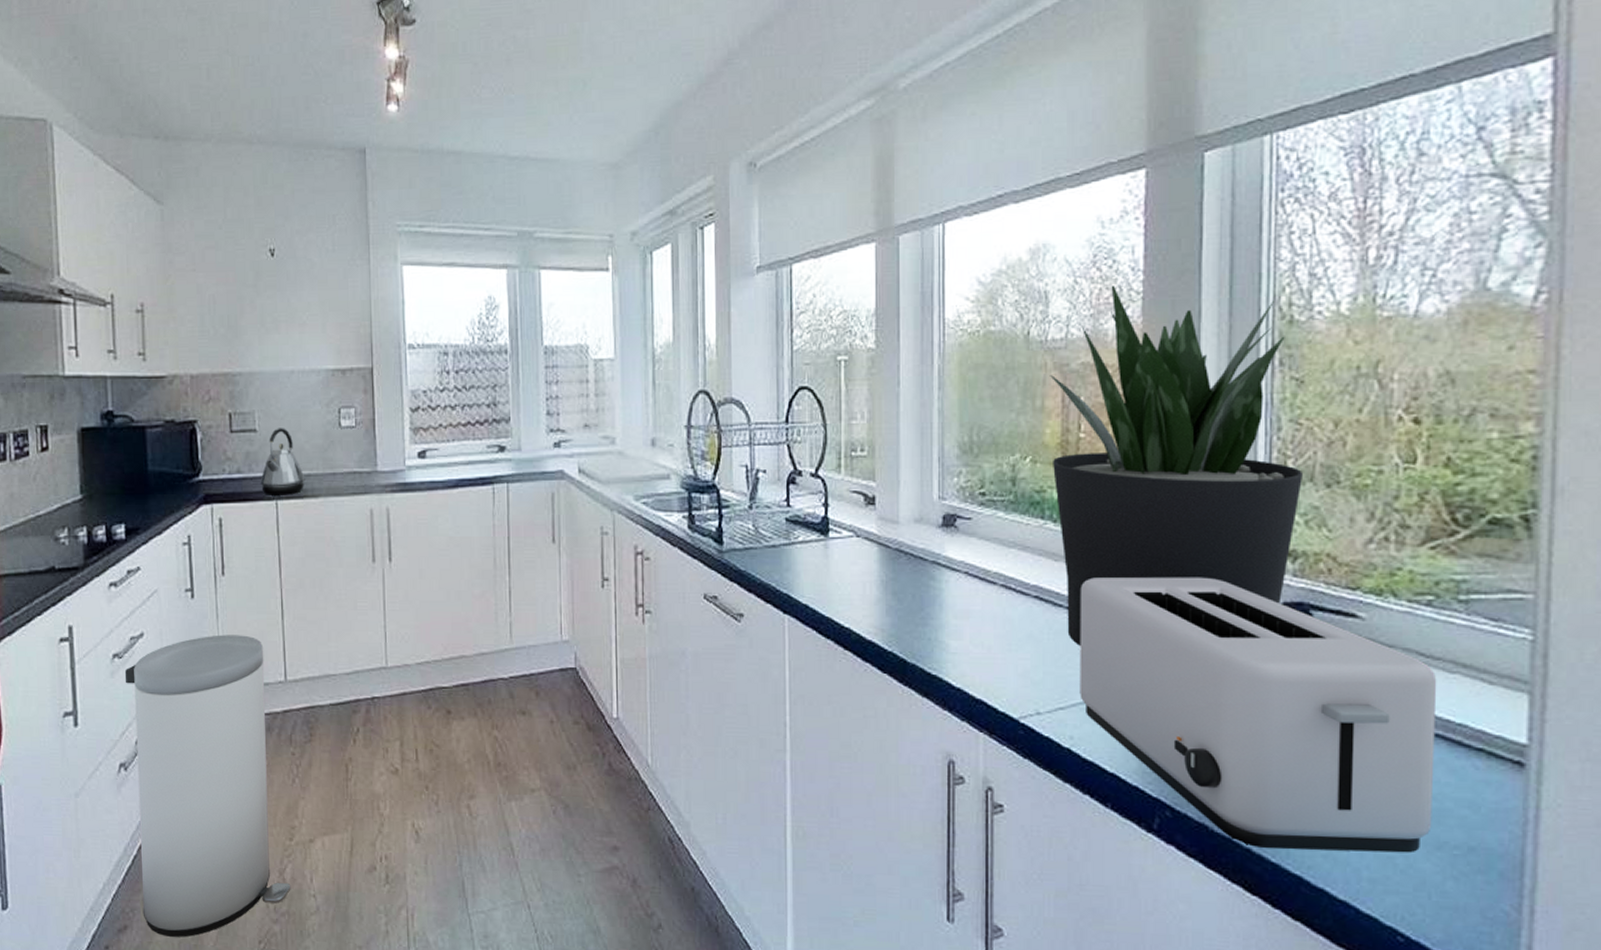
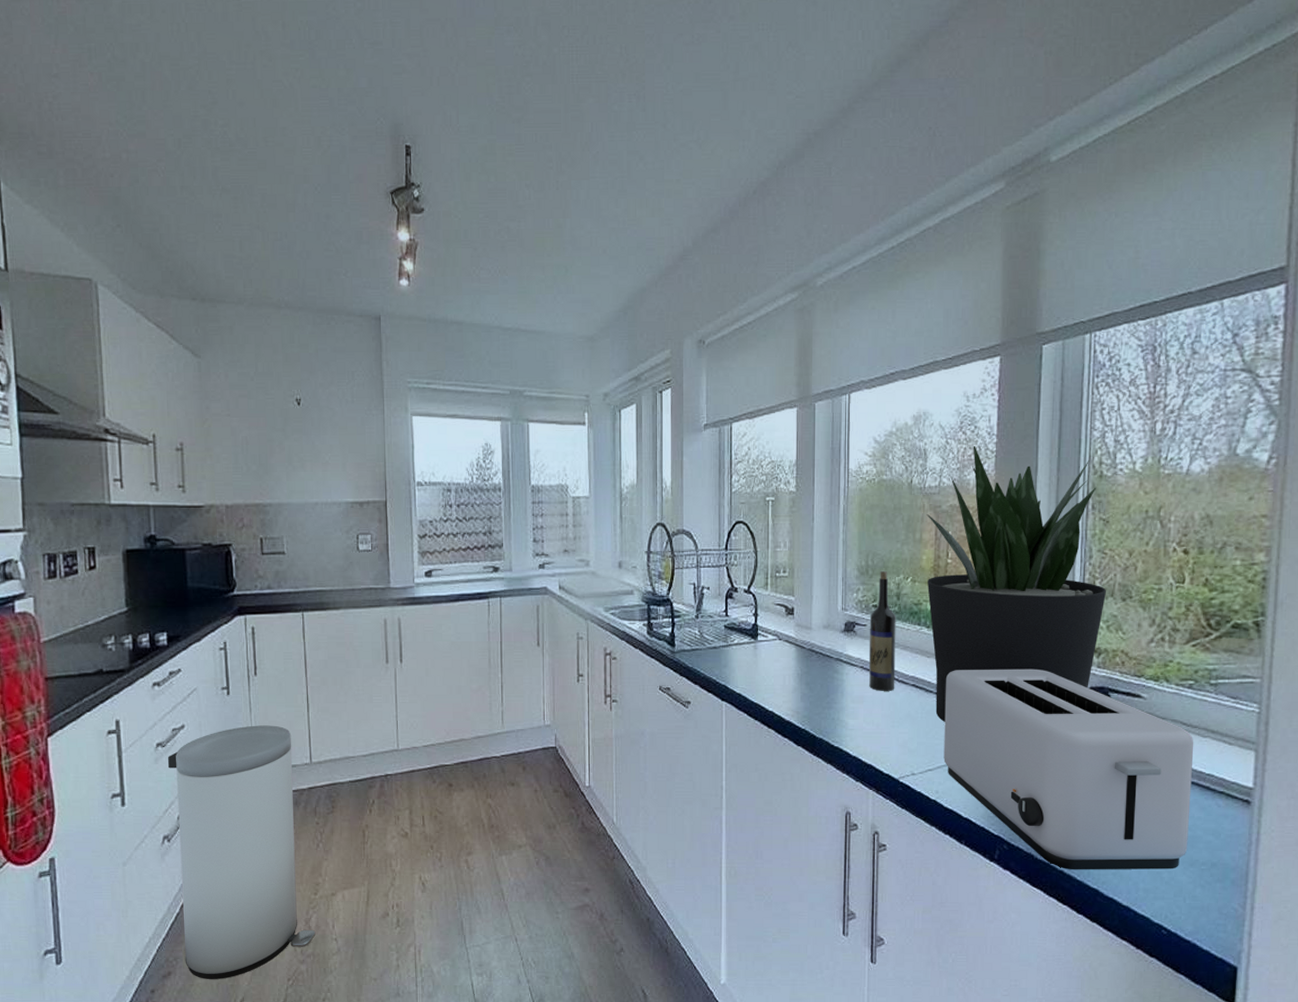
kettle: present [260,428,305,495] -> none [288,551,328,608]
wine bottle: none [975,448,1012,604] -> present [868,570,896,691]

